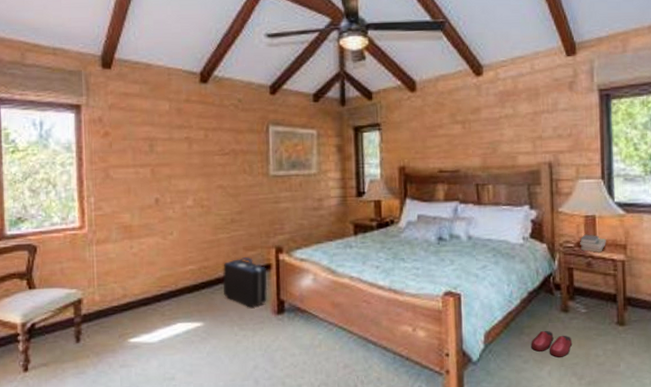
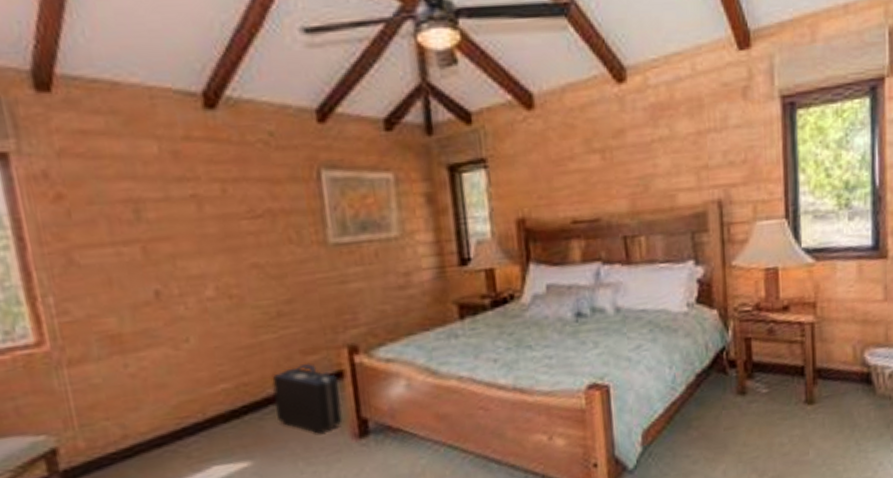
slippers: present [531,330,572,357] -> none [701,420,751,452]
books: present [580,234,606,253] -> none [759,292,792,316]

